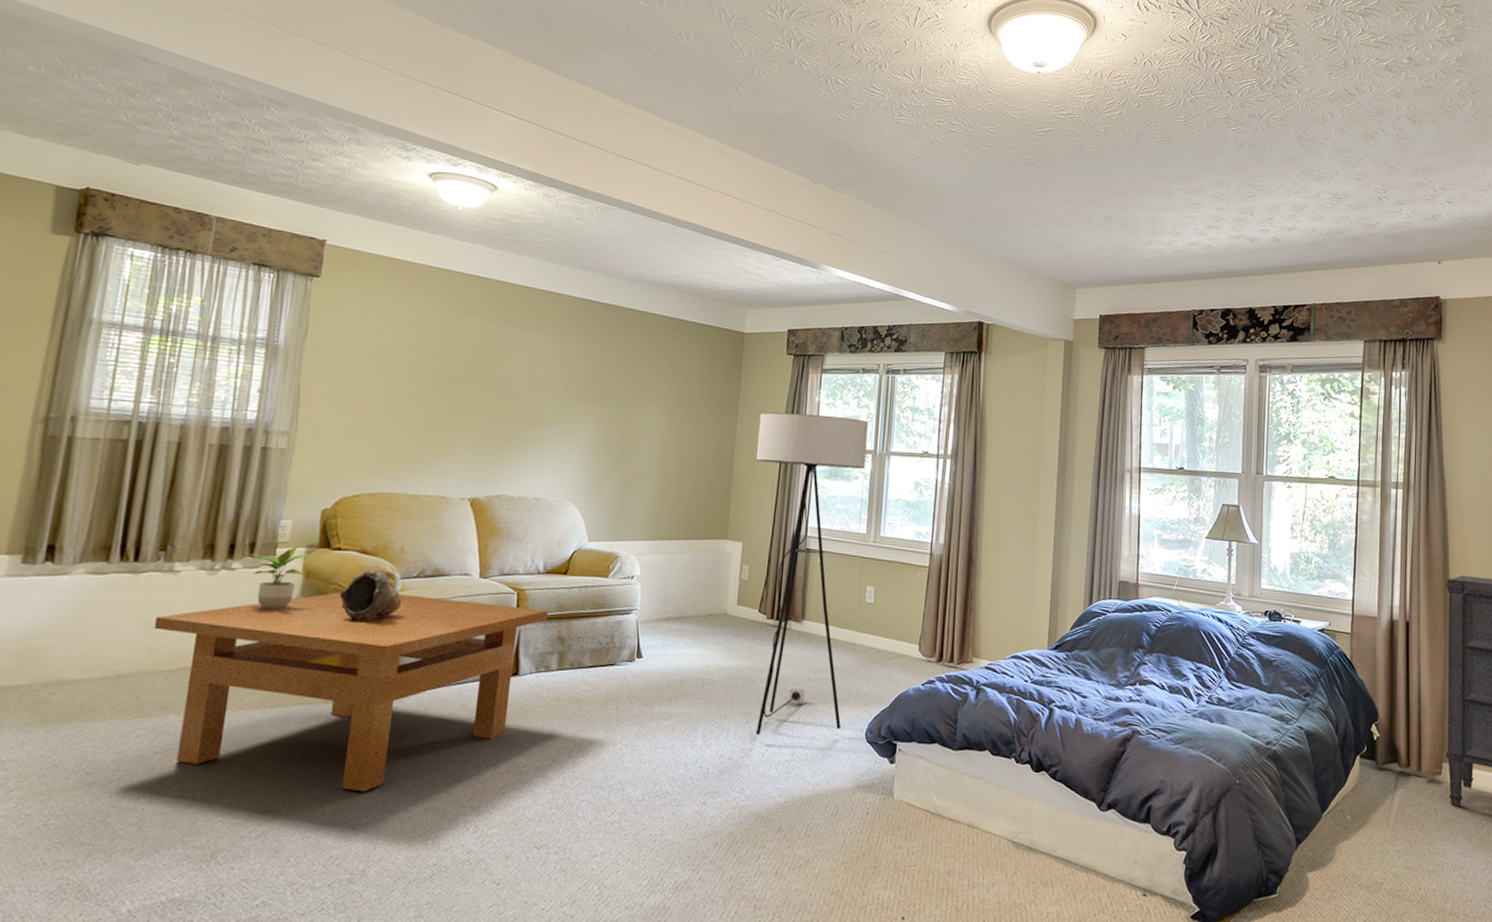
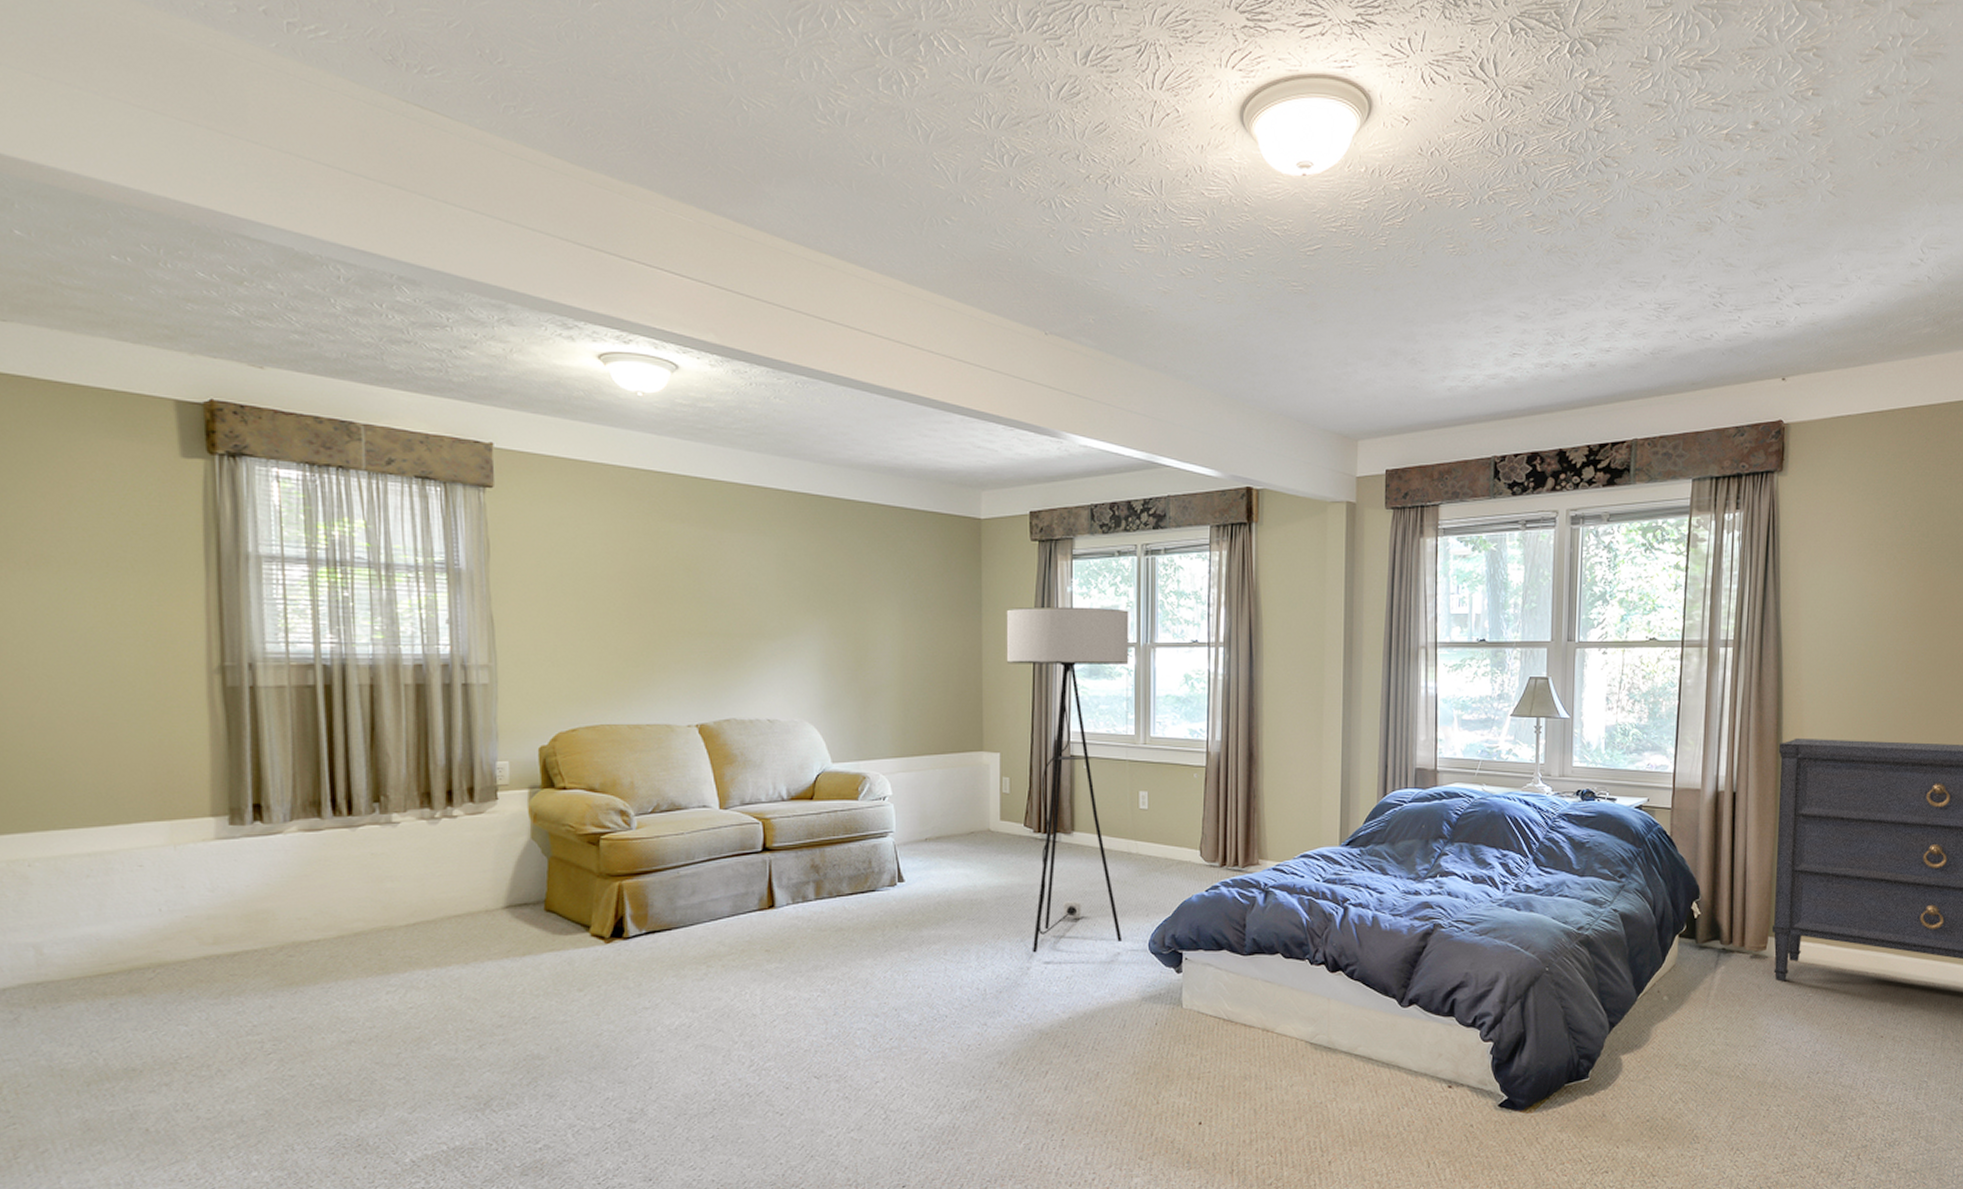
table: present [154,592,549,792] -> none [382,831,799,1034]
potted plant: present [251,545,312,610] -> none [471,787,536,856]
decorative bowl: present [339,571,402,622] -> none [572,809,641,863]

